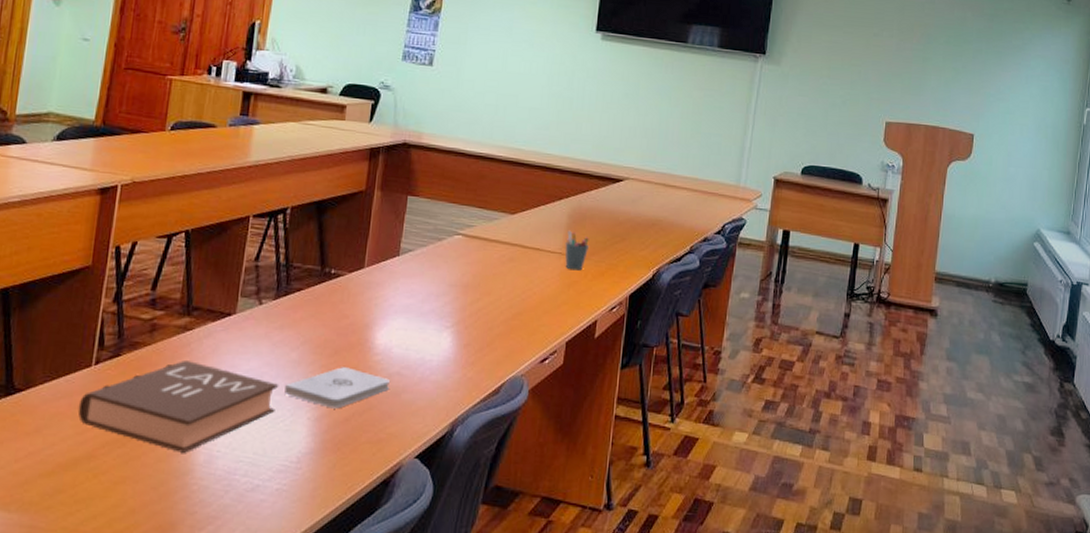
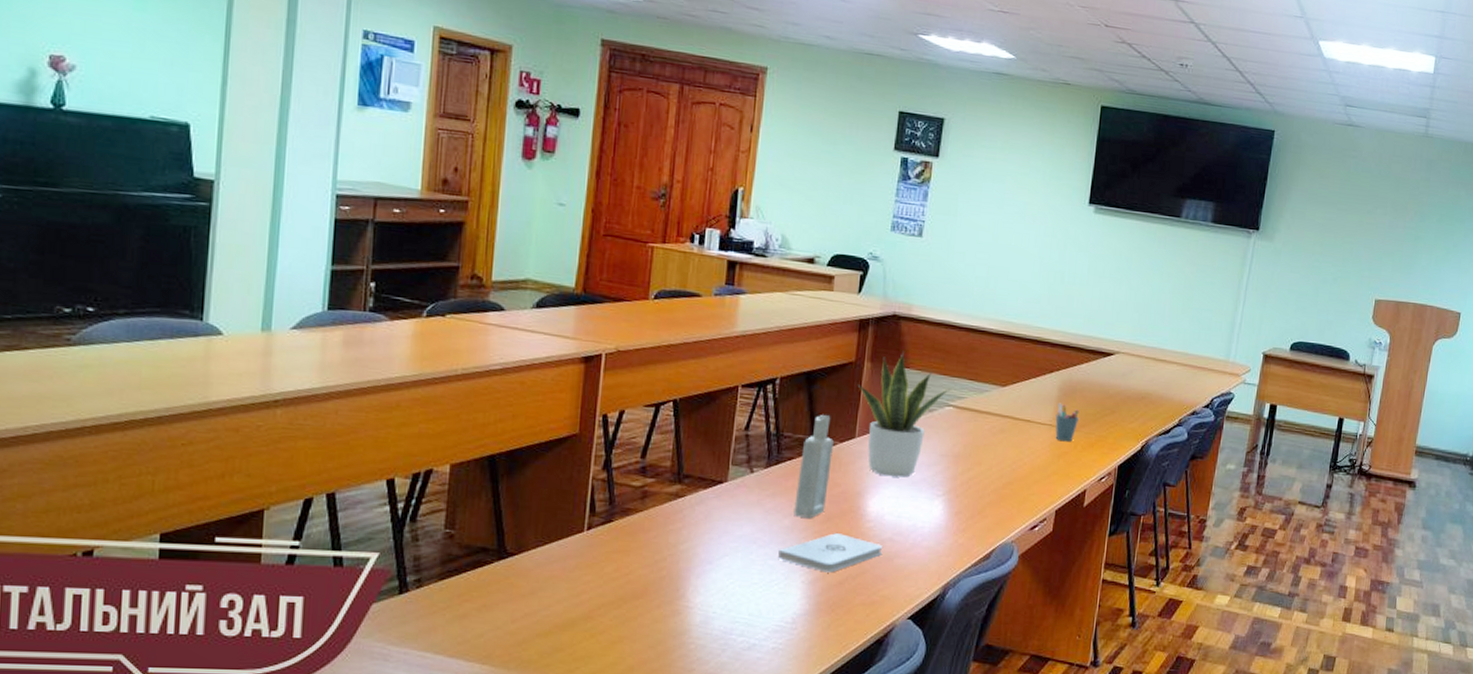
book: present [77,361,279,453] -> none [572,526,773,614]
bottle: none [301,244,343,352] -> present [793,414,834,519]
potted plant: none [367,179,459,309] -> present [857,351,950,477]

